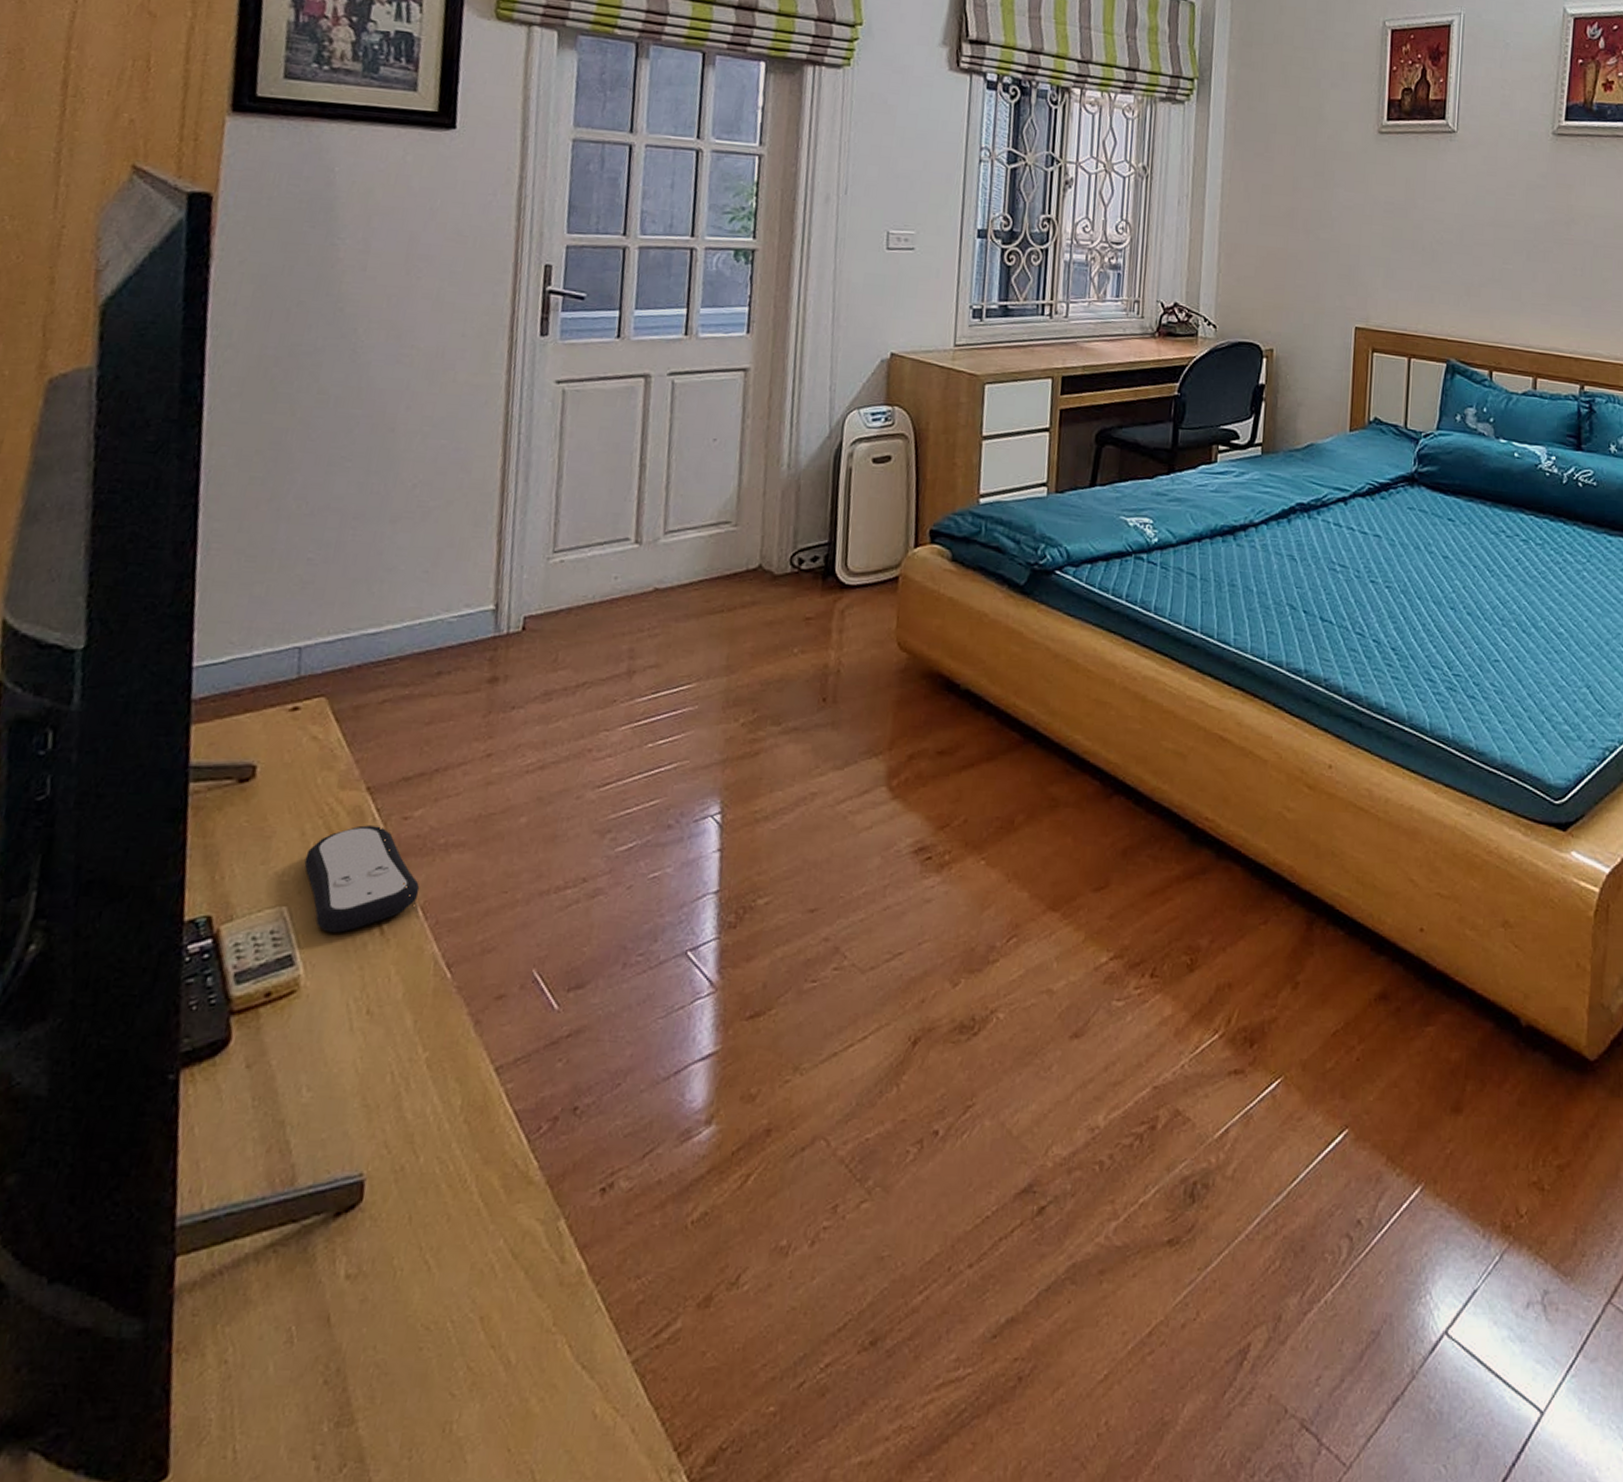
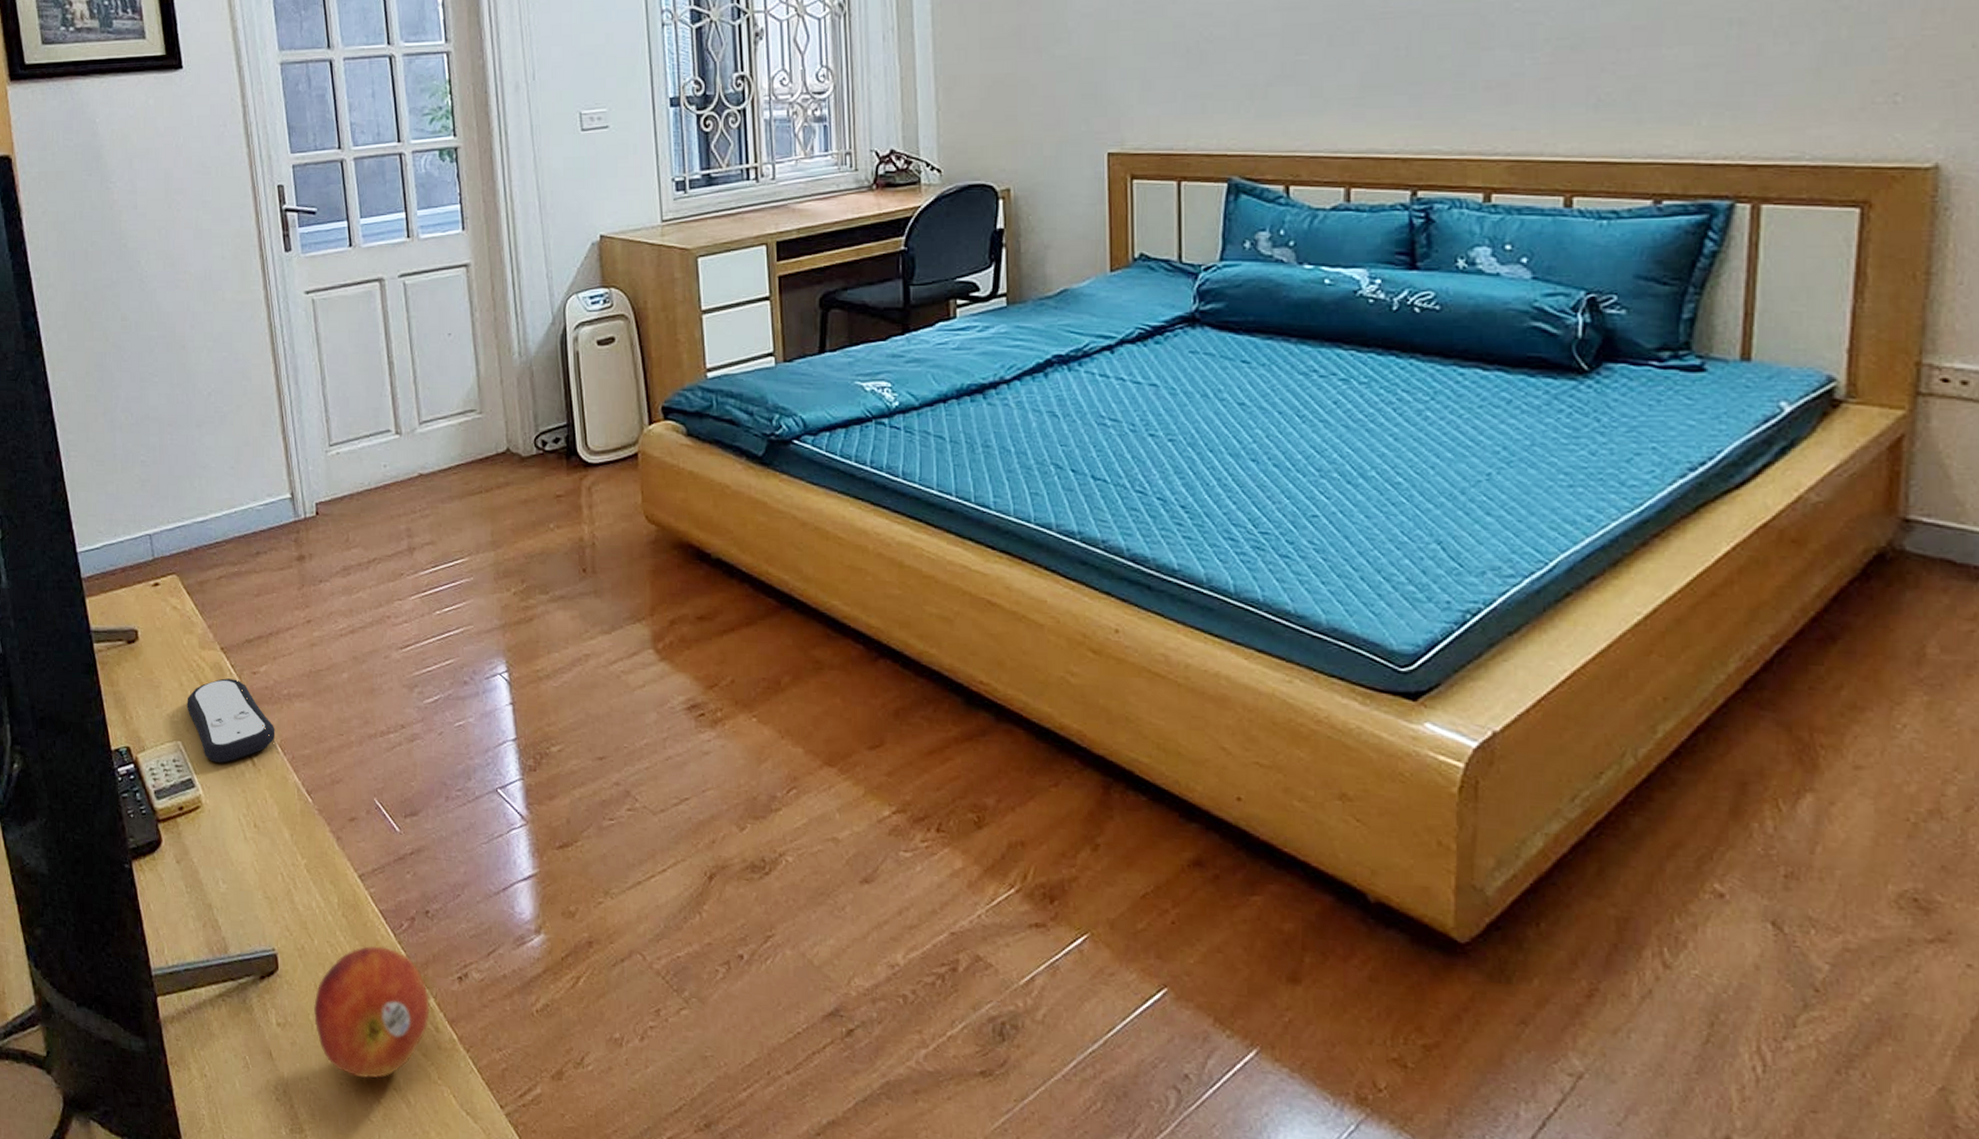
fruit: none [399,1157,559,1338] -> present [314,945,431,1079]

